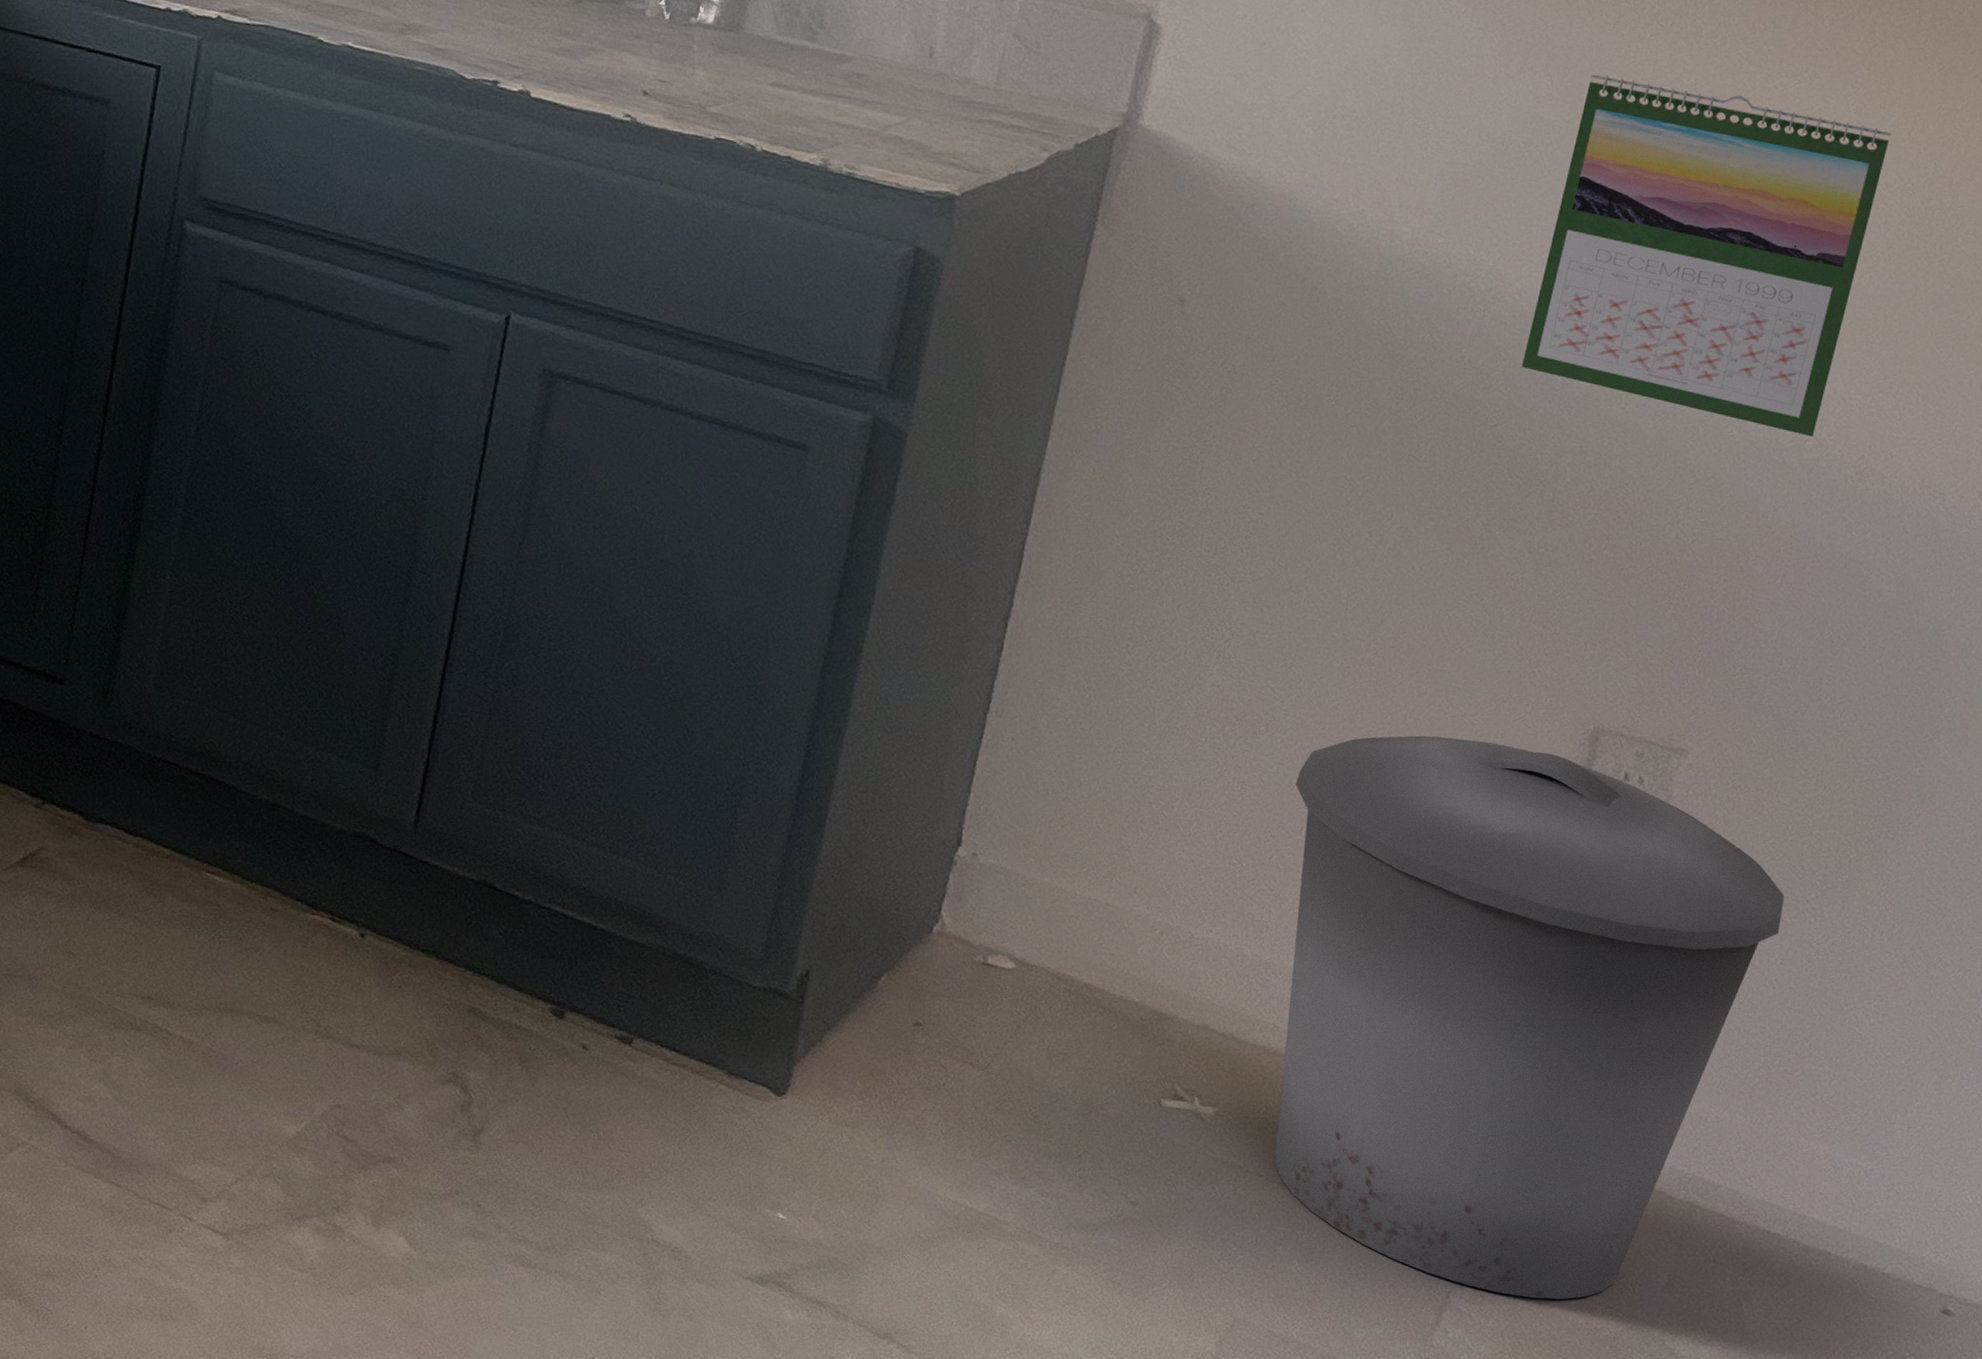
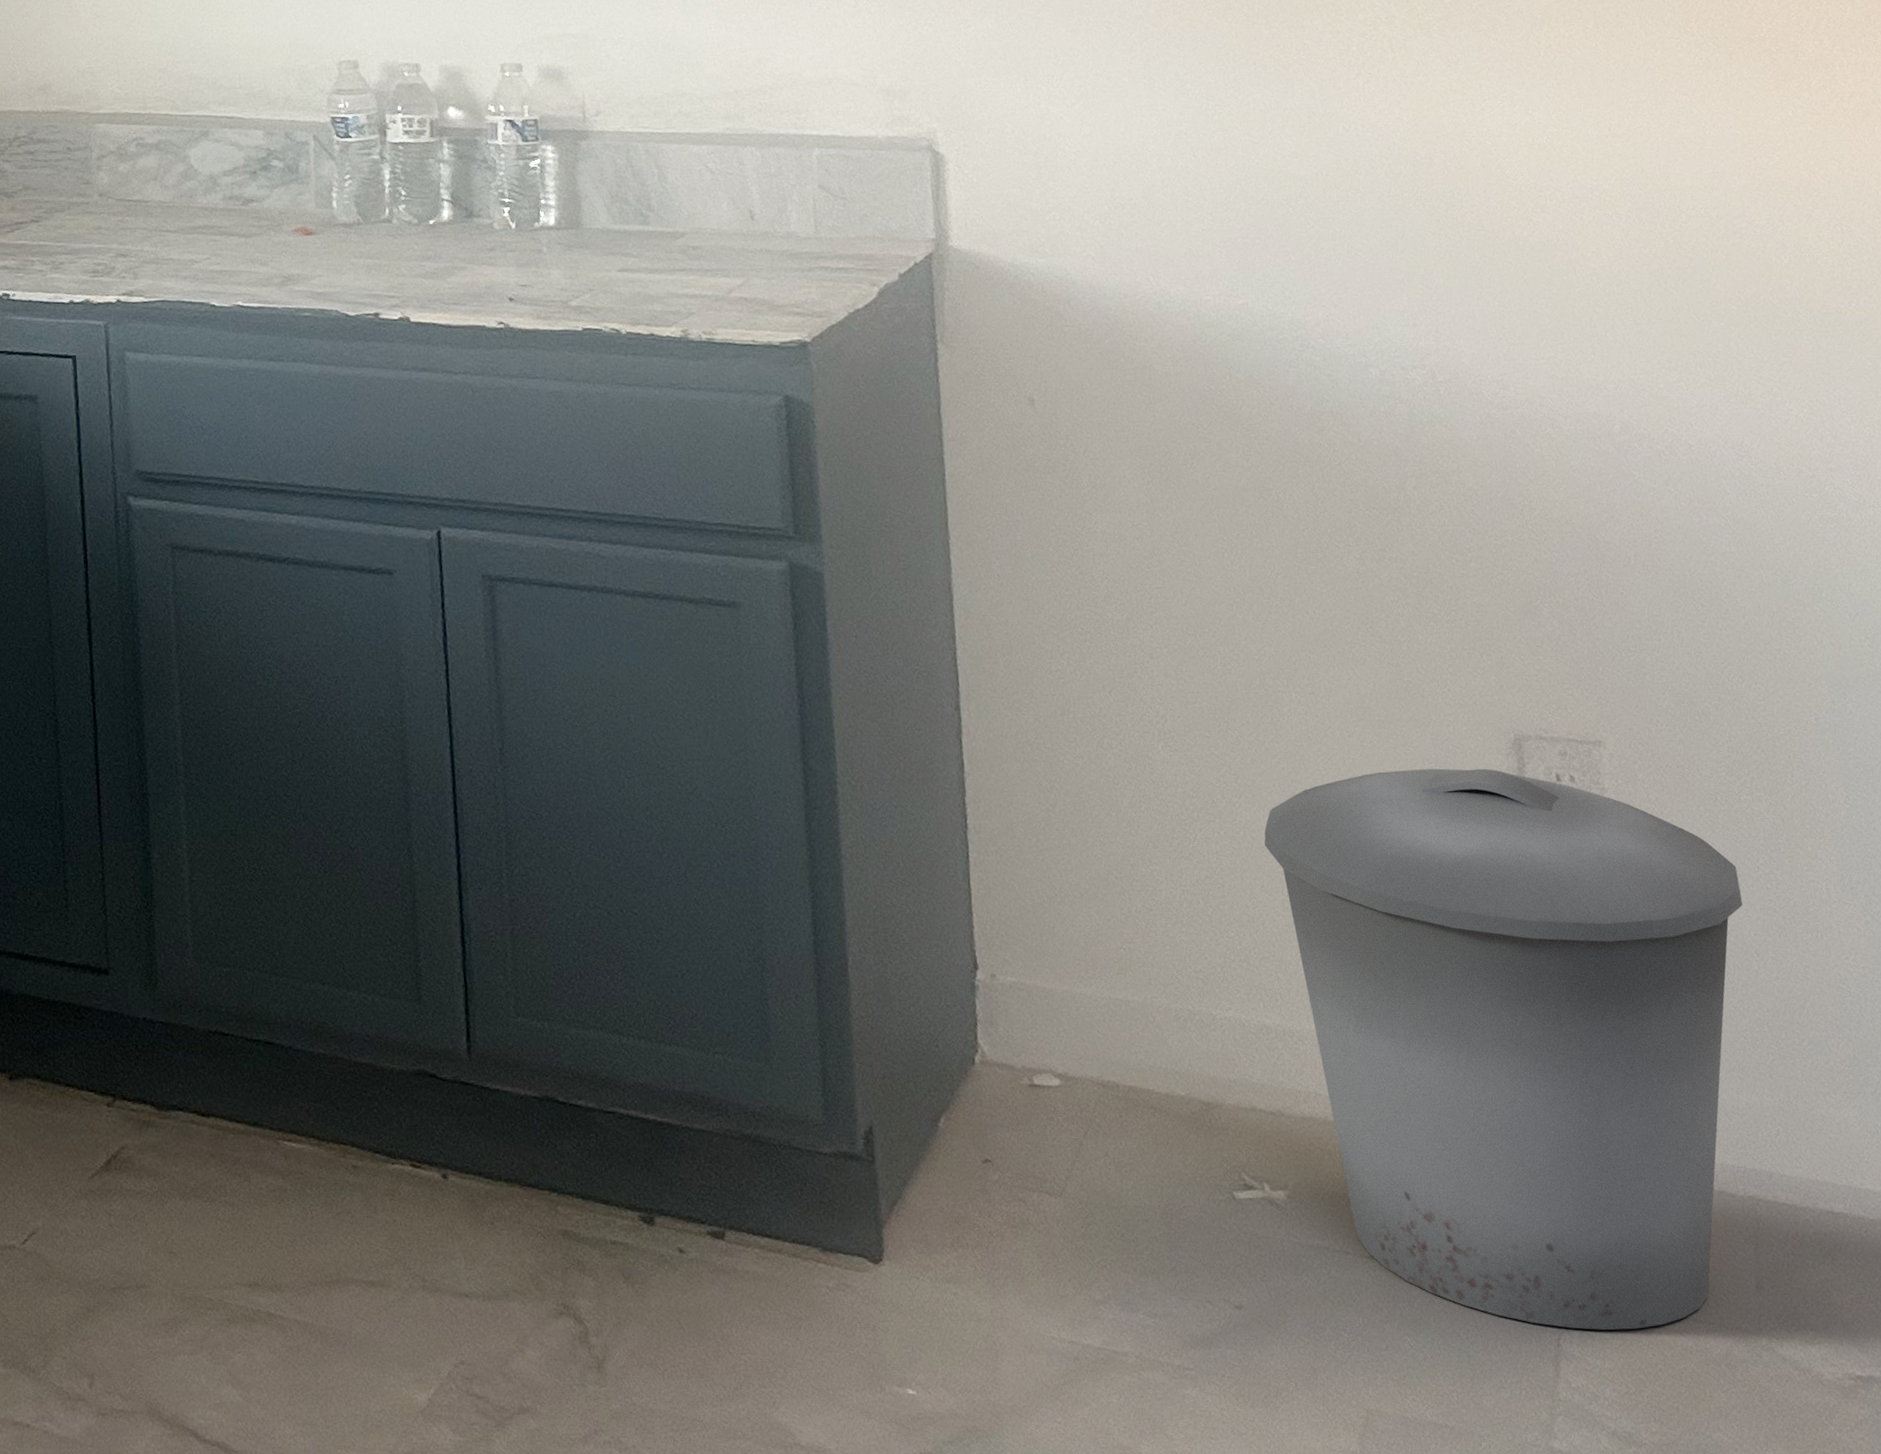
calendar: present [1522,74,1891,437] -> none [1324,123,1618,421]

